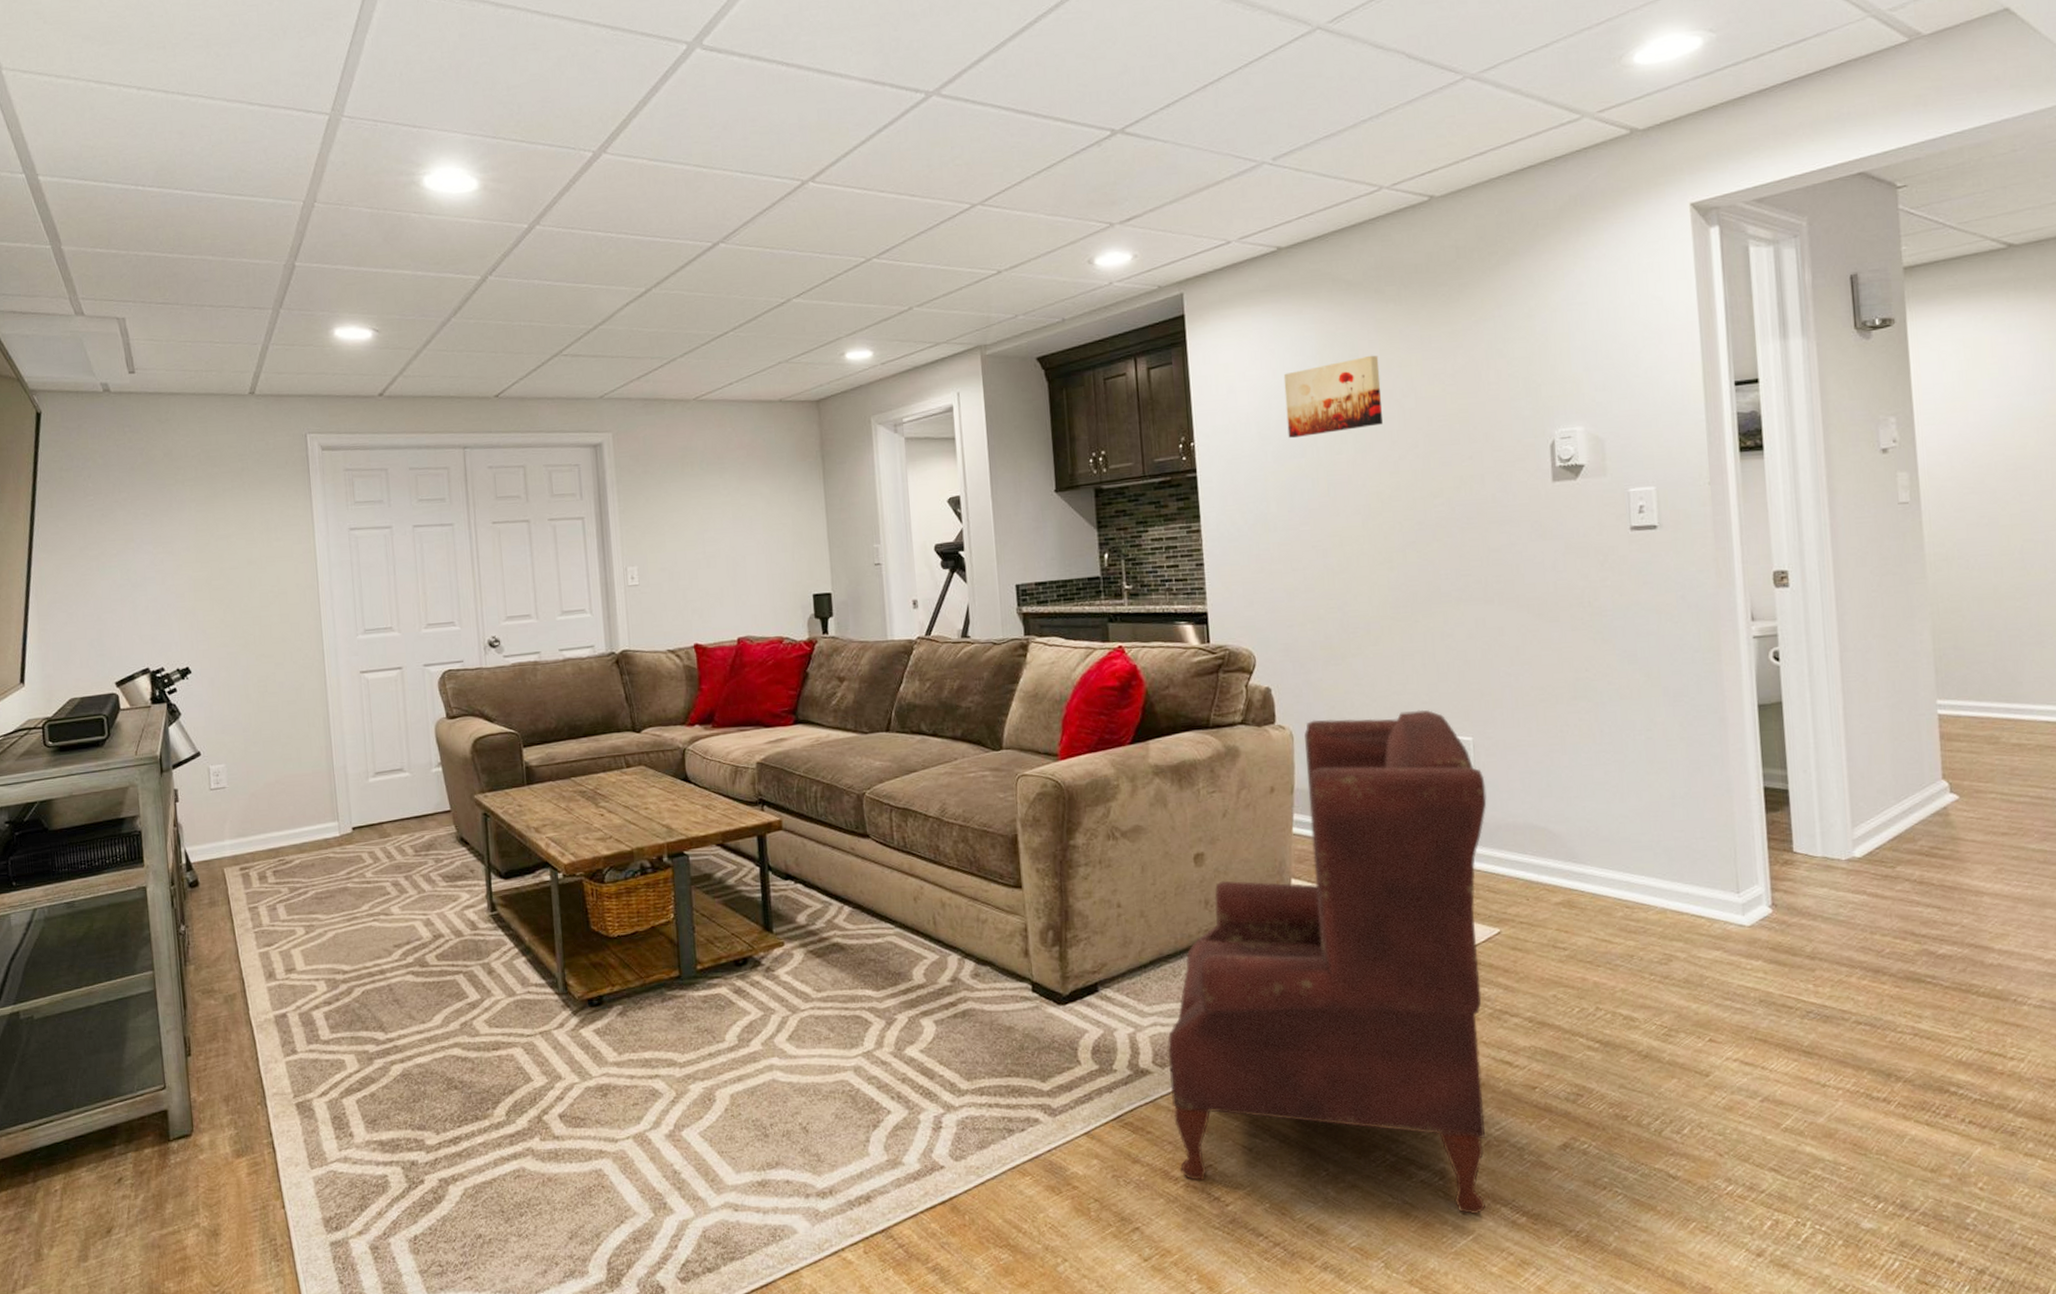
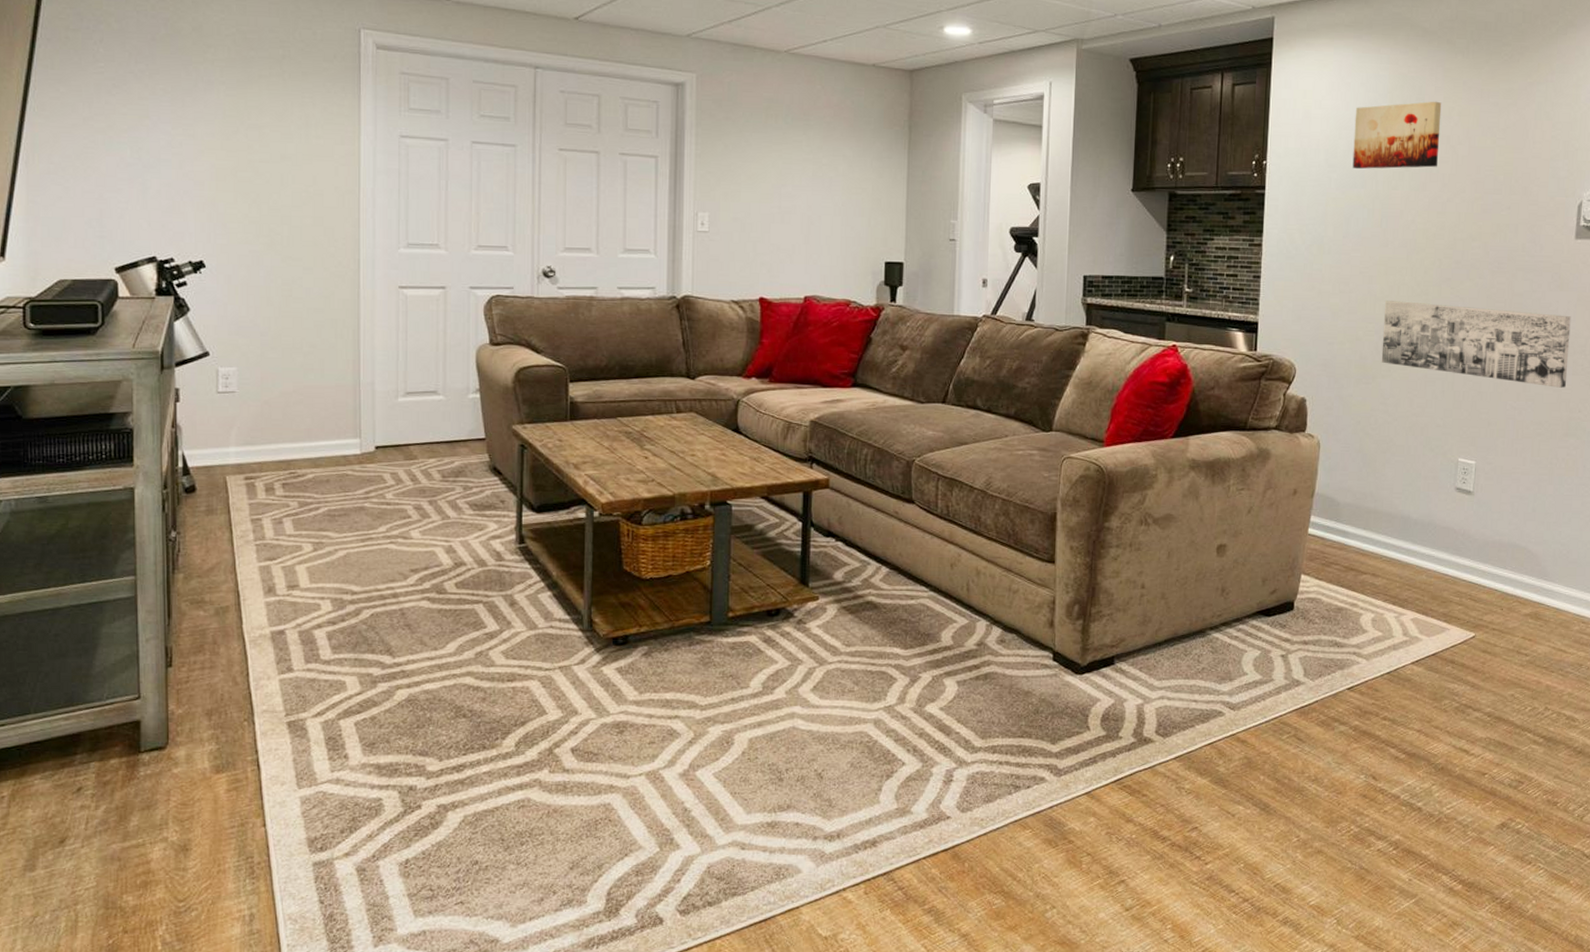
armchair: present [1167,709,1487,1214] -> none [1168,432,1481,880]
wall art: none [1345,566,1566,647] -> present [1381,300,1571,388]

